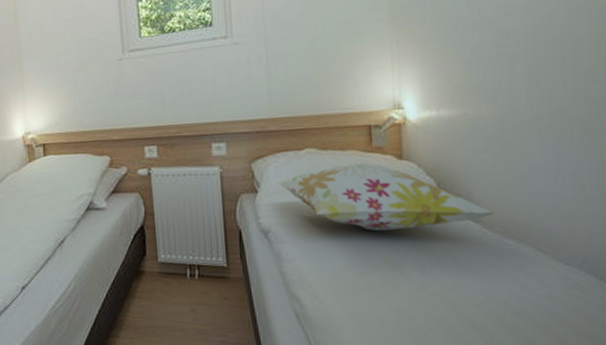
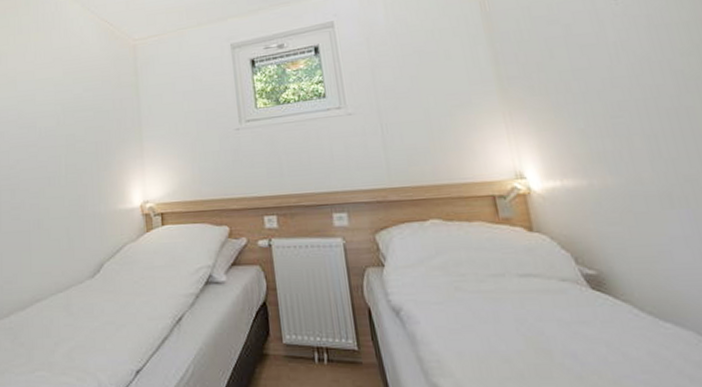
decorative pillow: present [278,162,496,232] -> none [405,234,645,311]

